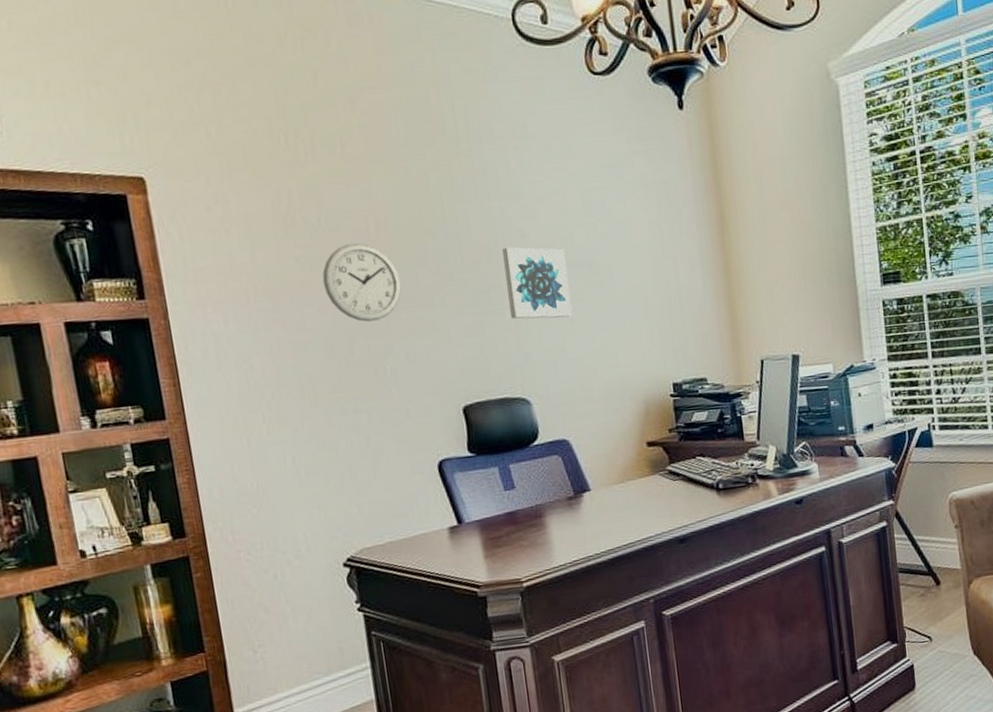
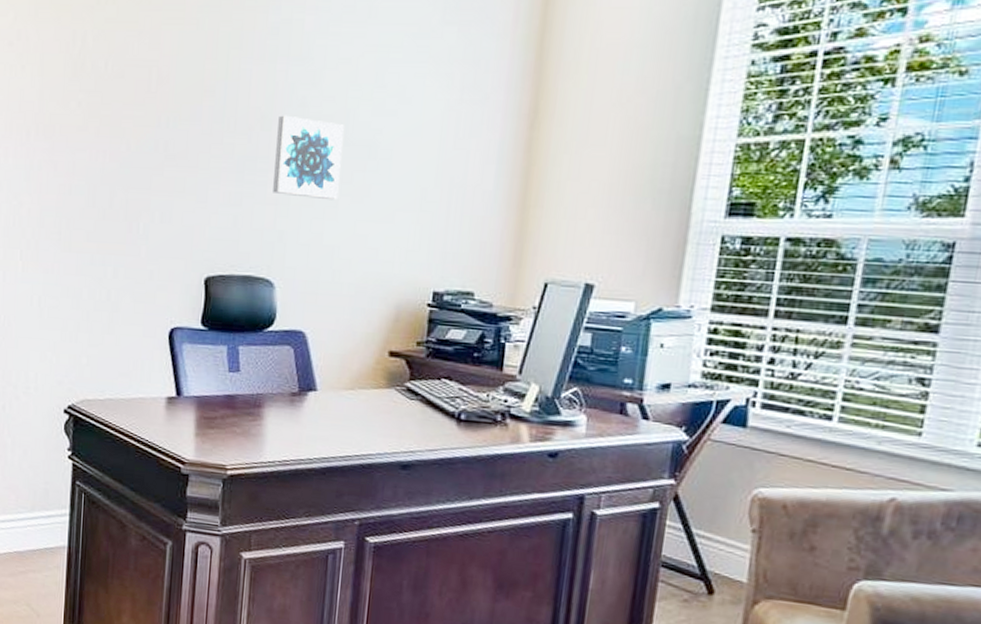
wall clock: present [322,242,402,322] -> none [98,92,172,175]

